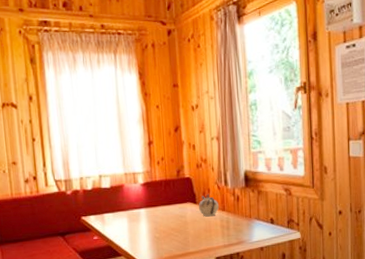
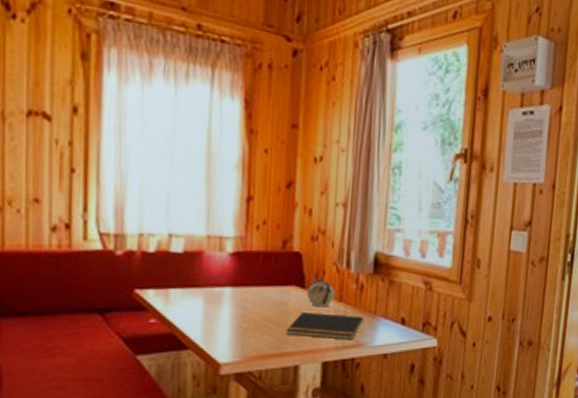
notepad: none [187,220,242,240] -> present [286,312,364,340]

